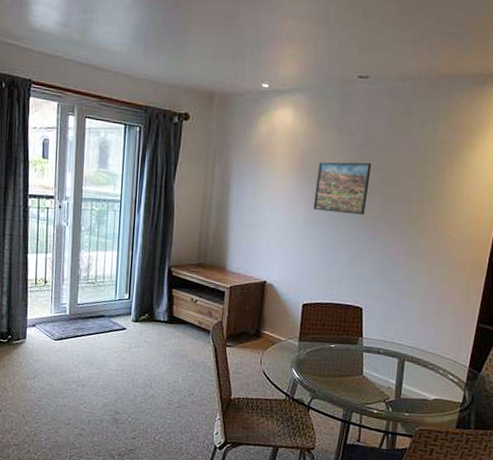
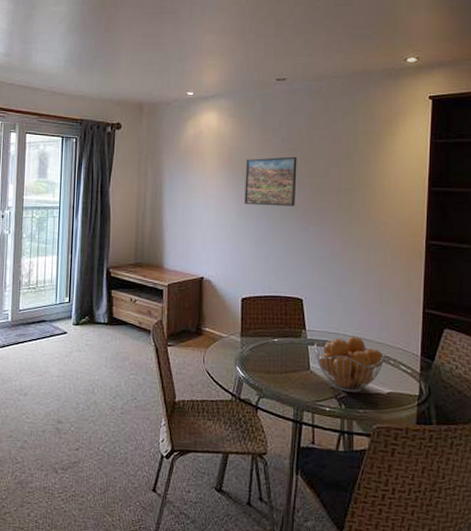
fruit basket: none [368,345,436,398] -> present [314,336,386,392]

